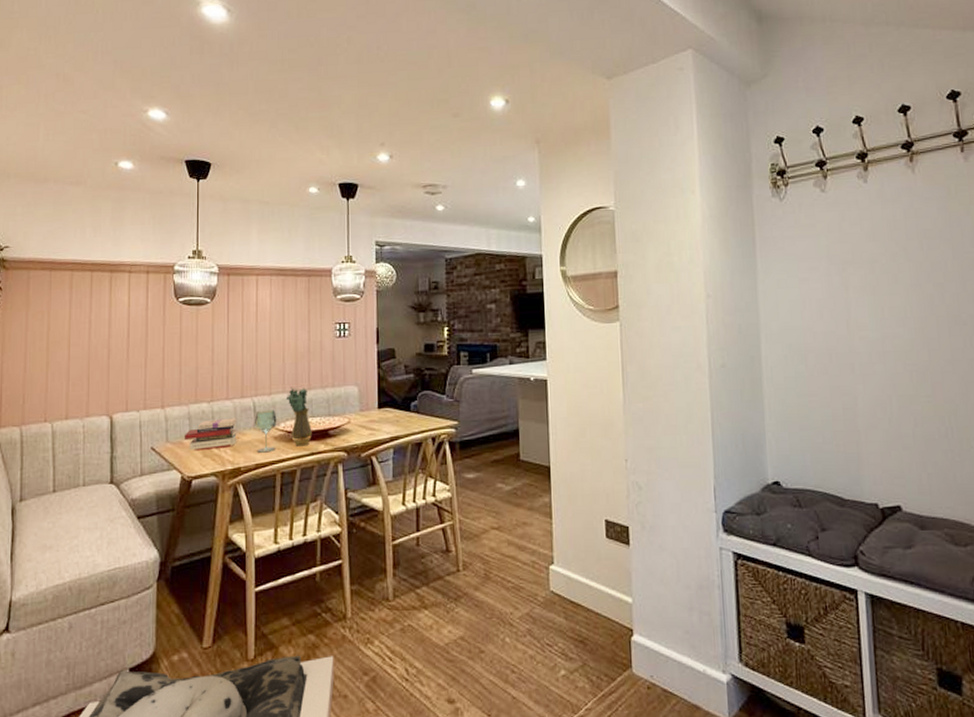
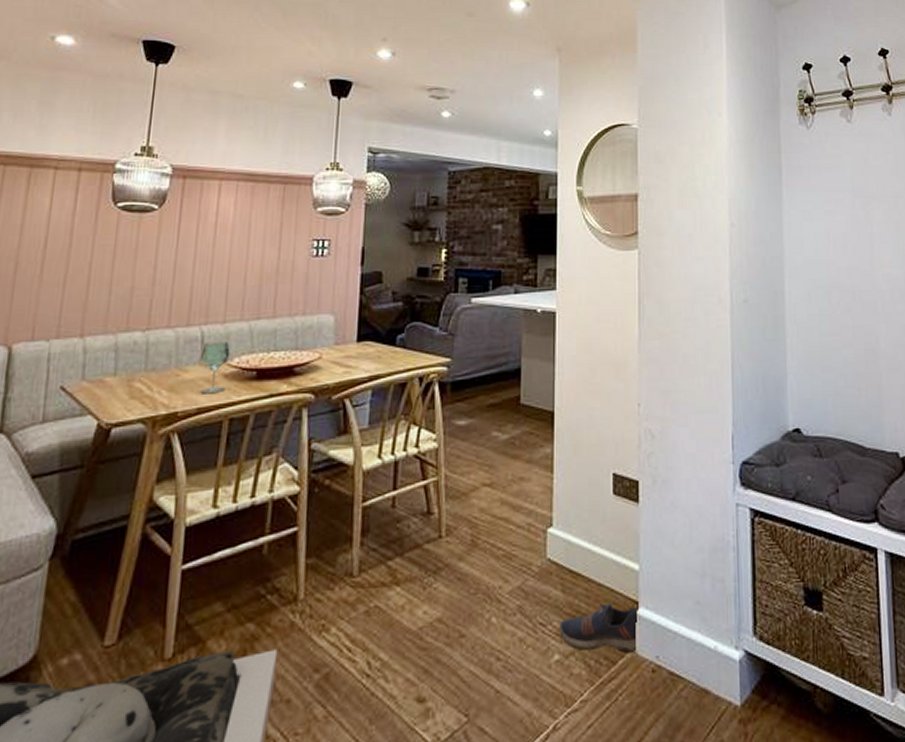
books: present [185,418,238,451] -> none [107,350,179,391]
vase: present [286,386,312,446] -> none [243,313,273,386]
shoe: none [564,630,635,673] -> present [559,603,640,655]

